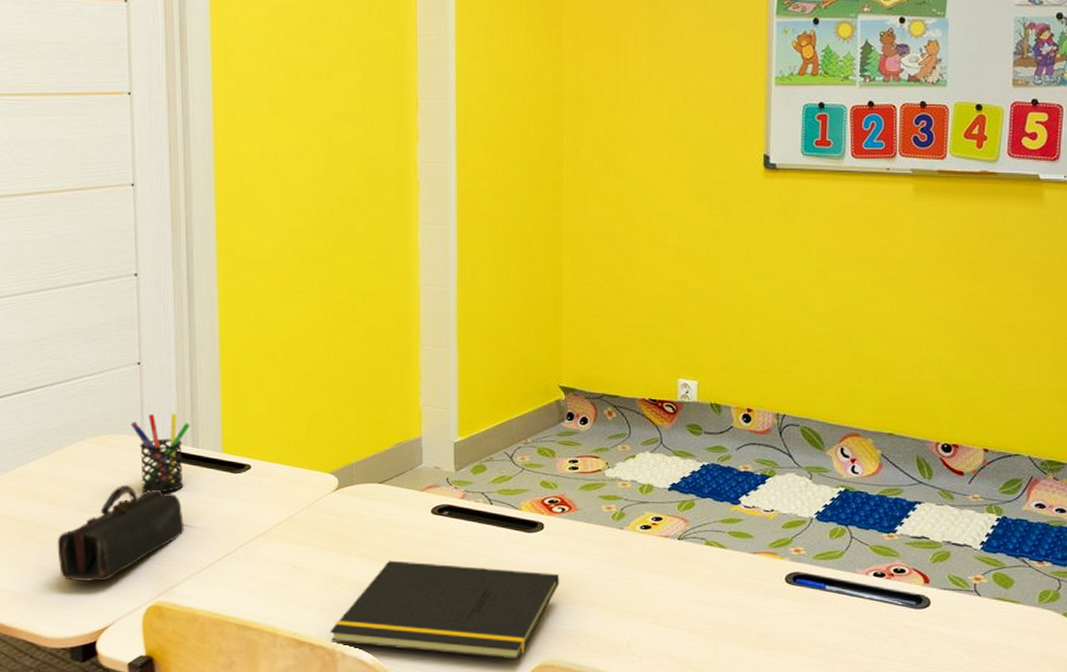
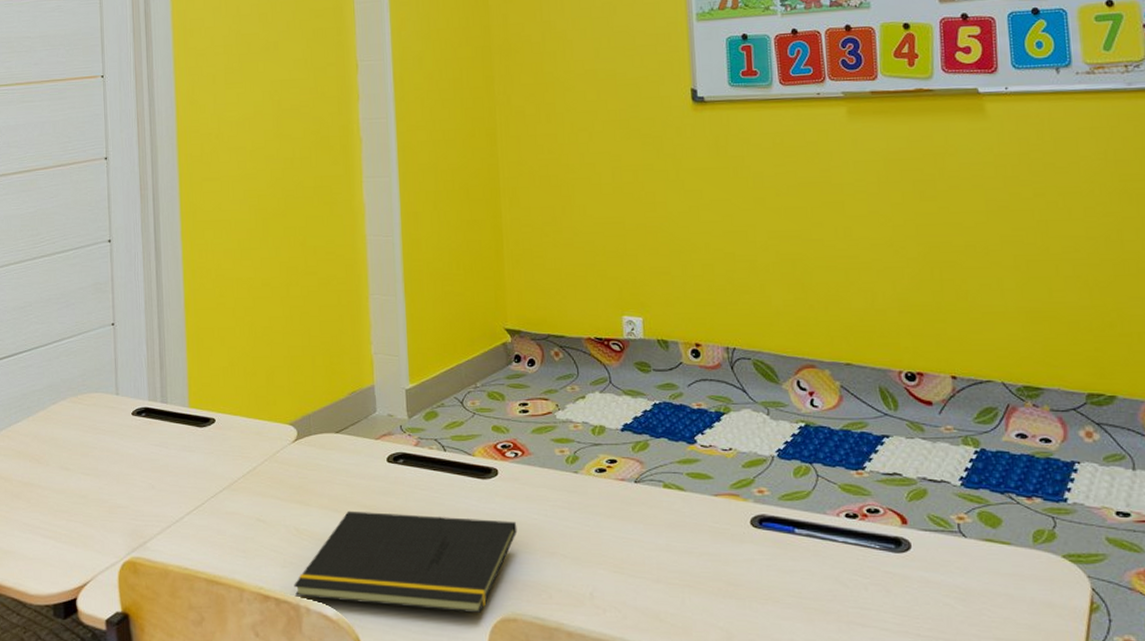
pencil case: present [57,485,184,582] -> none [41,442,155,538]
pen holder: present [130,413,191,493] -> none [106,371,160,449]

